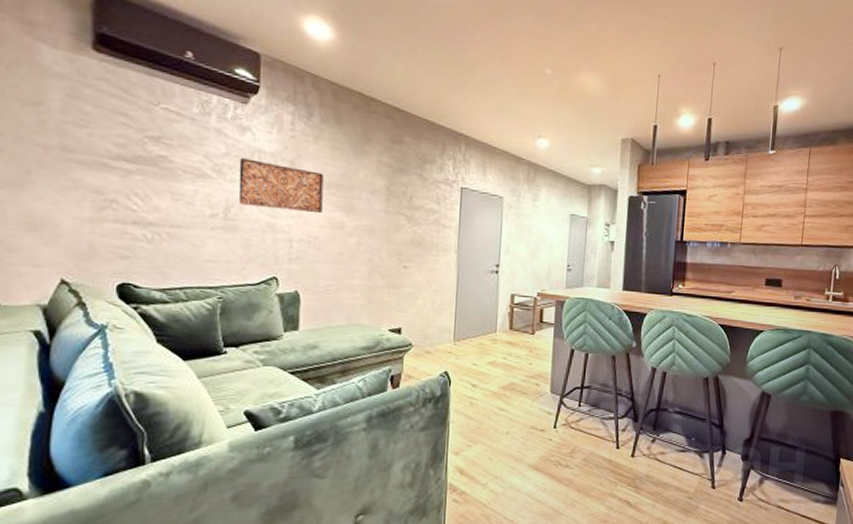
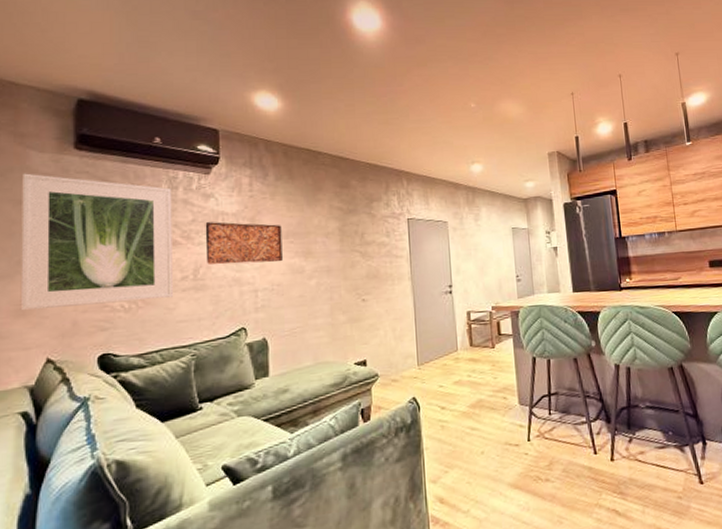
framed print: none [31,69,204,235] -> present [20,173,174,311]

